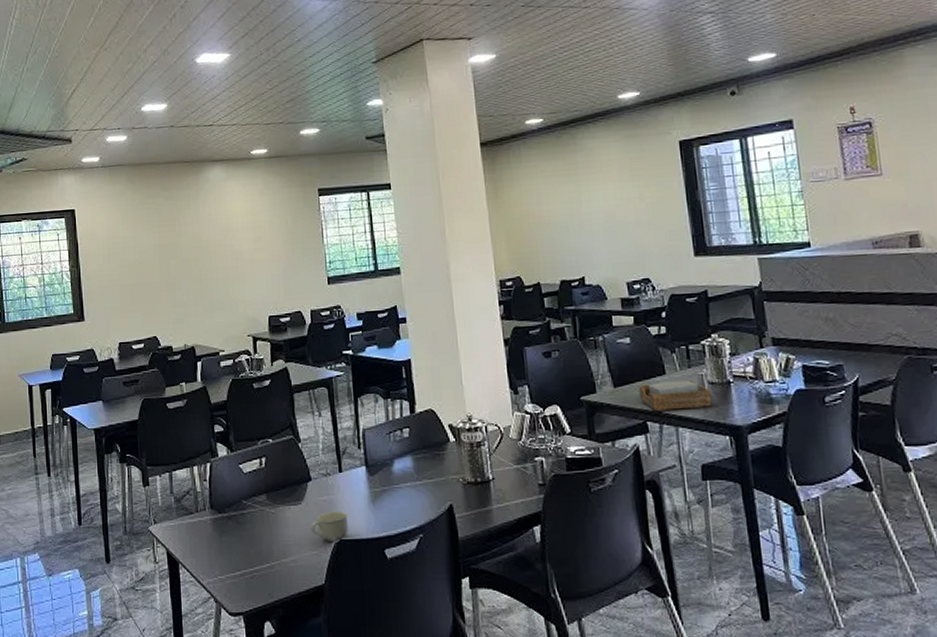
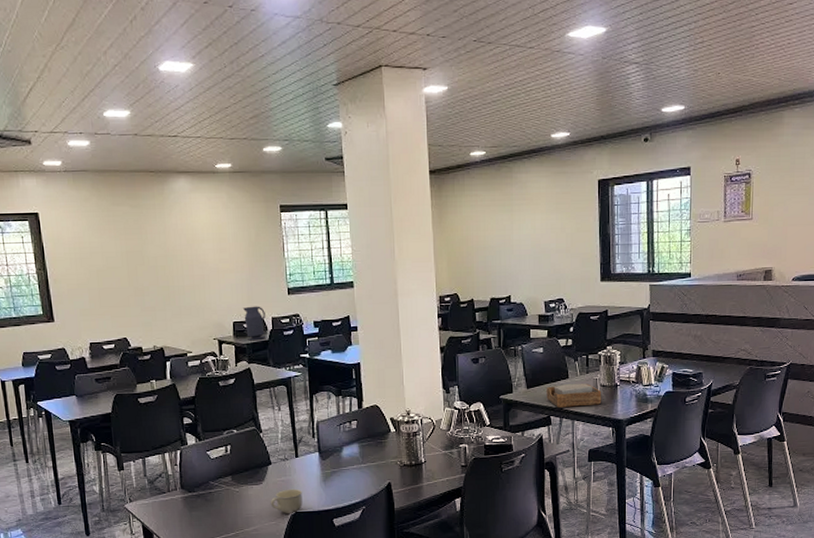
water jug: none [278,297,304,337] -> present [242,306,265,341]

